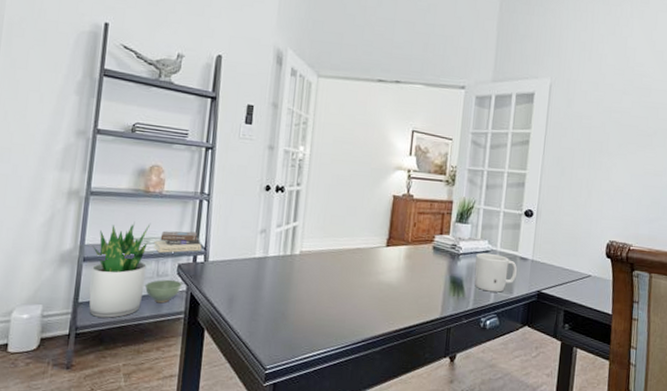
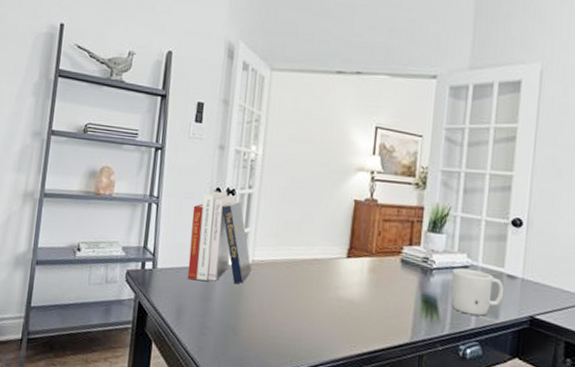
planter: present [89,221,151,318] -> none [40,224,101,325]
bowl: present [144,279,182,304] -> none [93,286,130,312]
books: present [154,230,202,254] -> none [103,235,151,259]
books: none [238,188,300,273] -> present [187,191,252,284]

